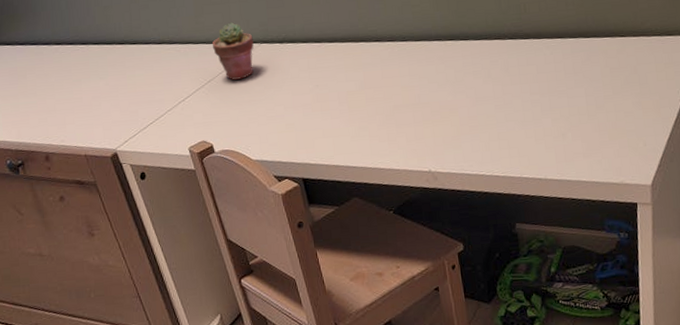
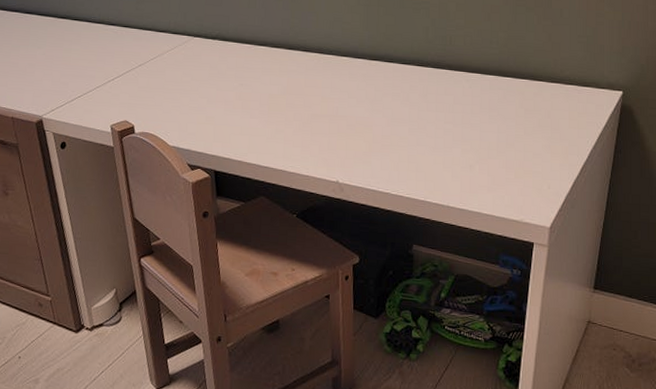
potted succulent: present [213,22,254,80] -> none [148,13,188,68]

